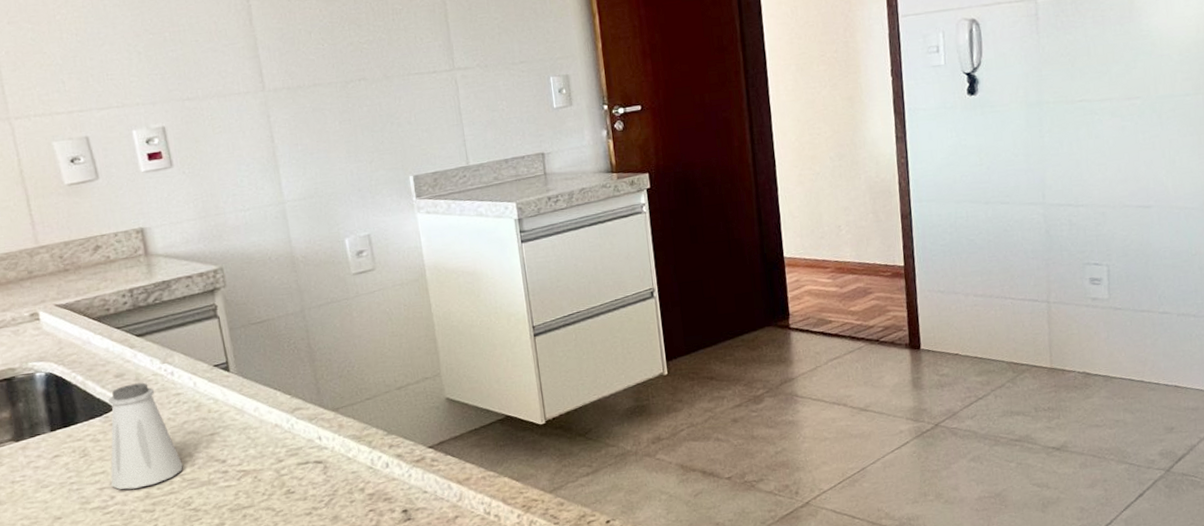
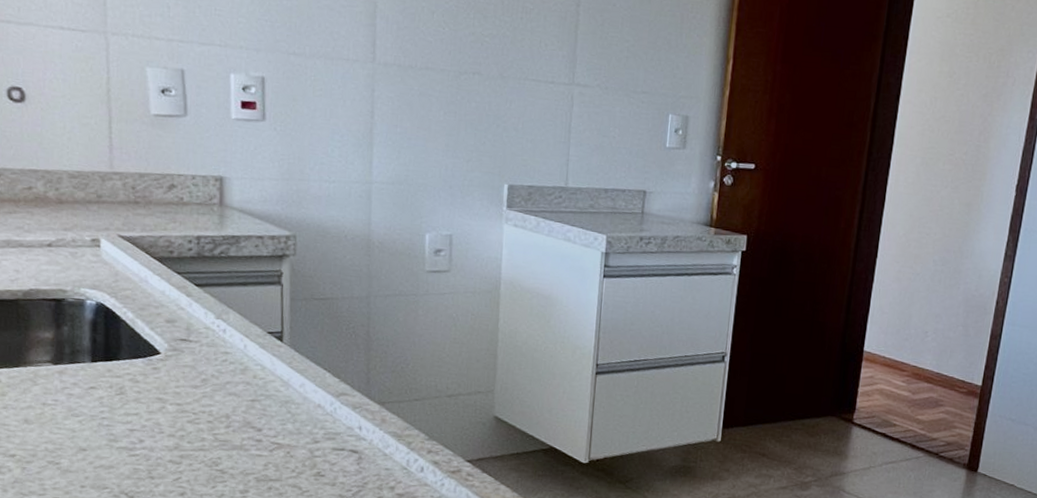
saltshaker: present [108,382,183,490] -> none [142,332,218,438]

